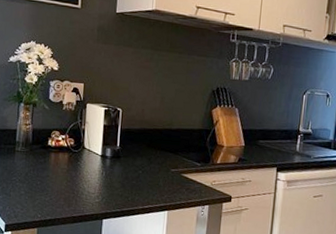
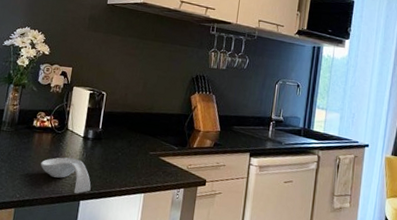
spoon rest: none [59,176,113,213] -> present [40,157,91,194]

